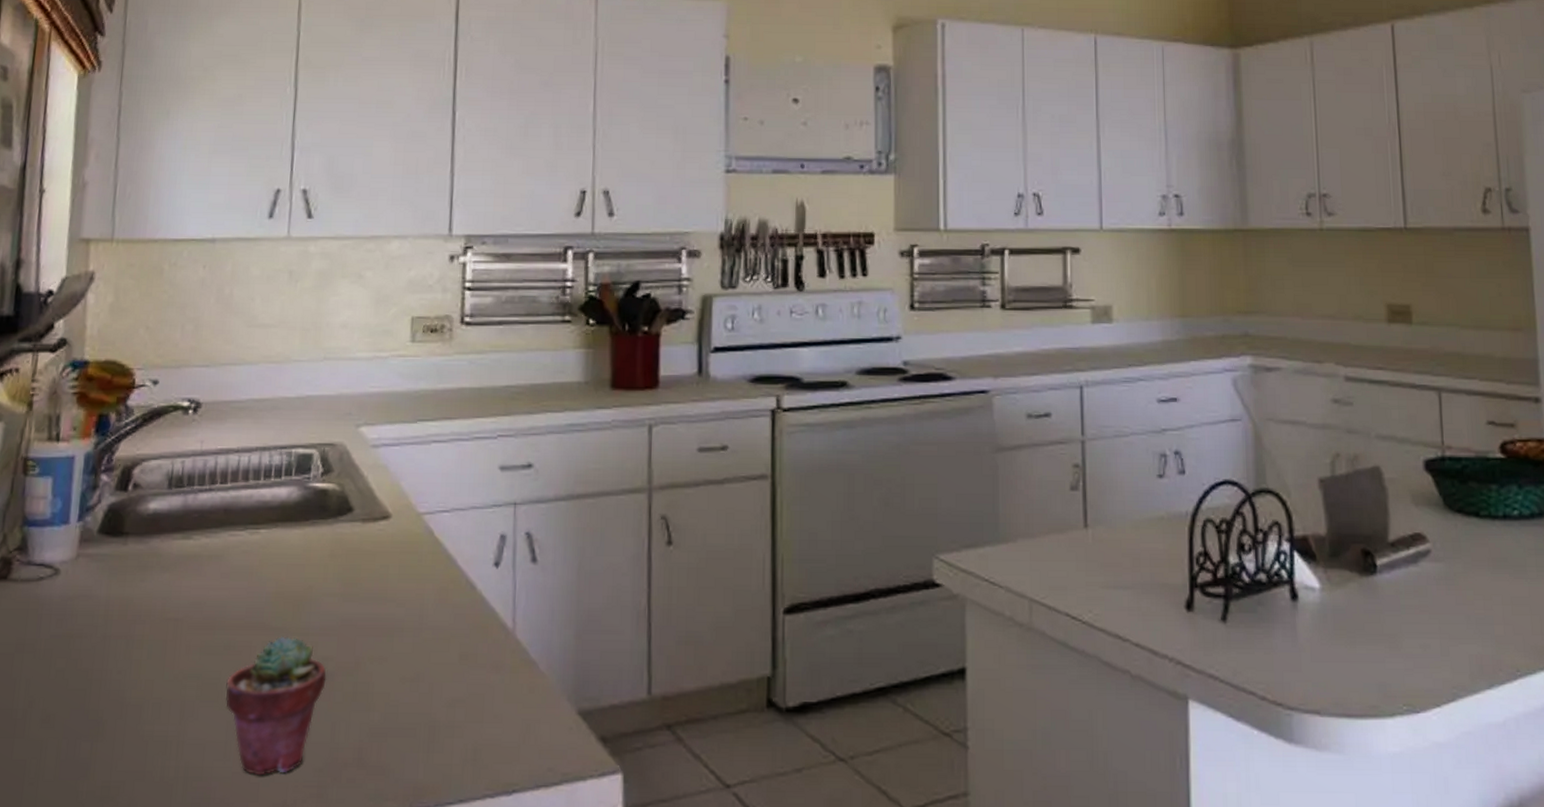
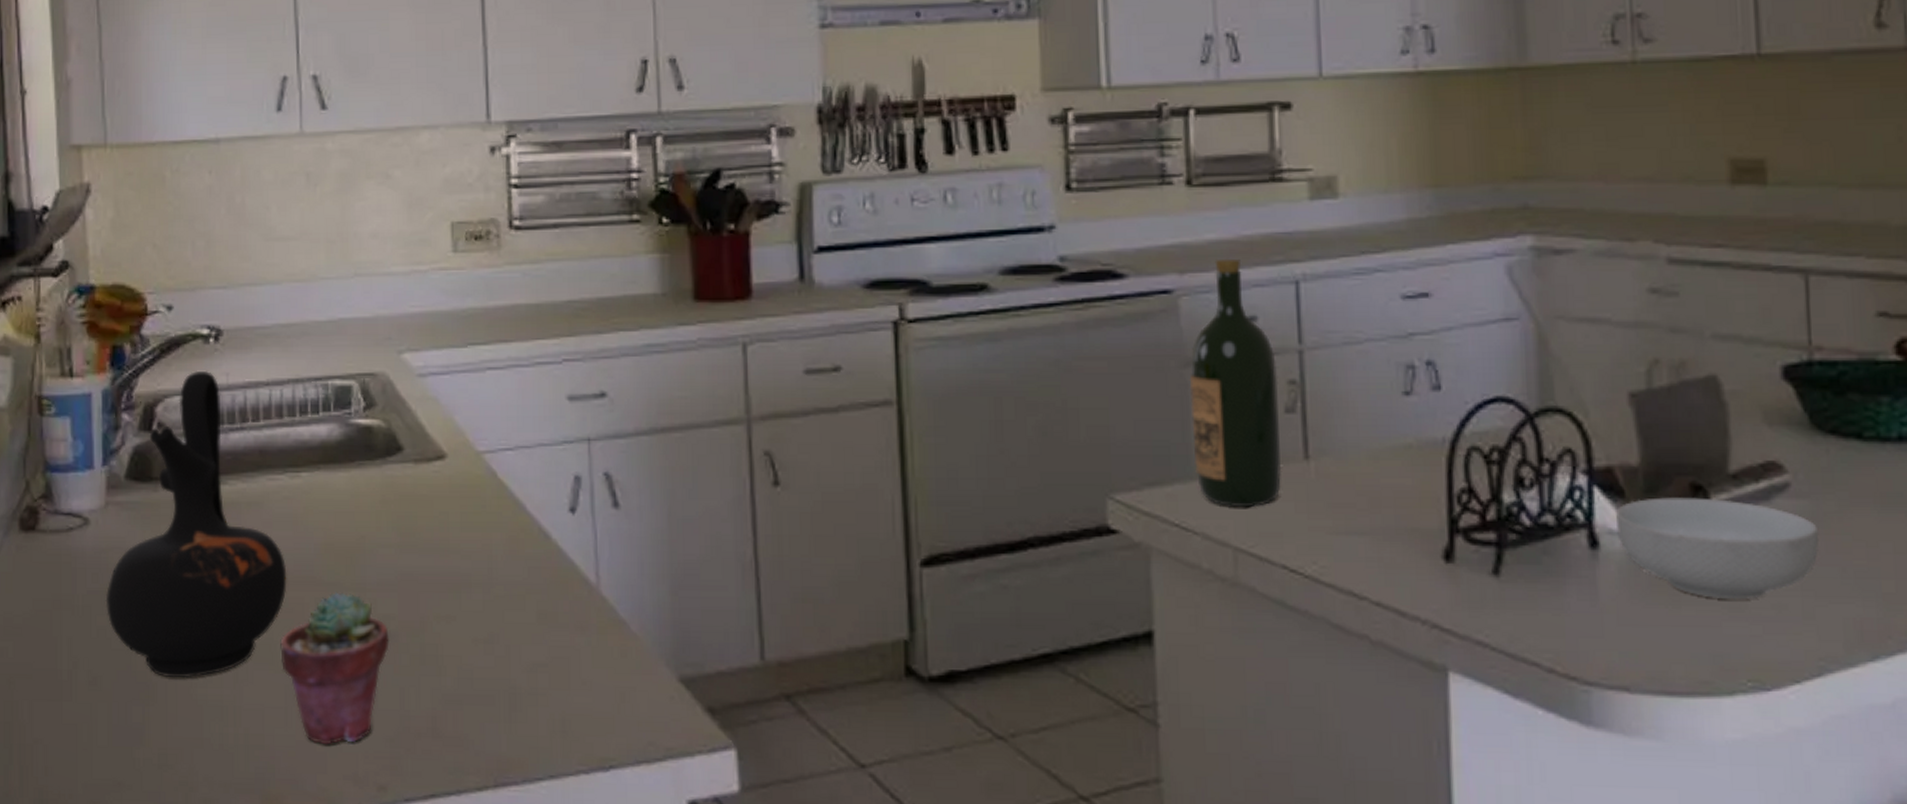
ceramic jug: none [66,437,239,716] -> present [105,370,287,679]
wine bottle: none [999,367,1067,565] -> present [1189,258,1282,506]
cereal bowl: none [1310,560,1452,640] -> present [1616,497,1820,599]

